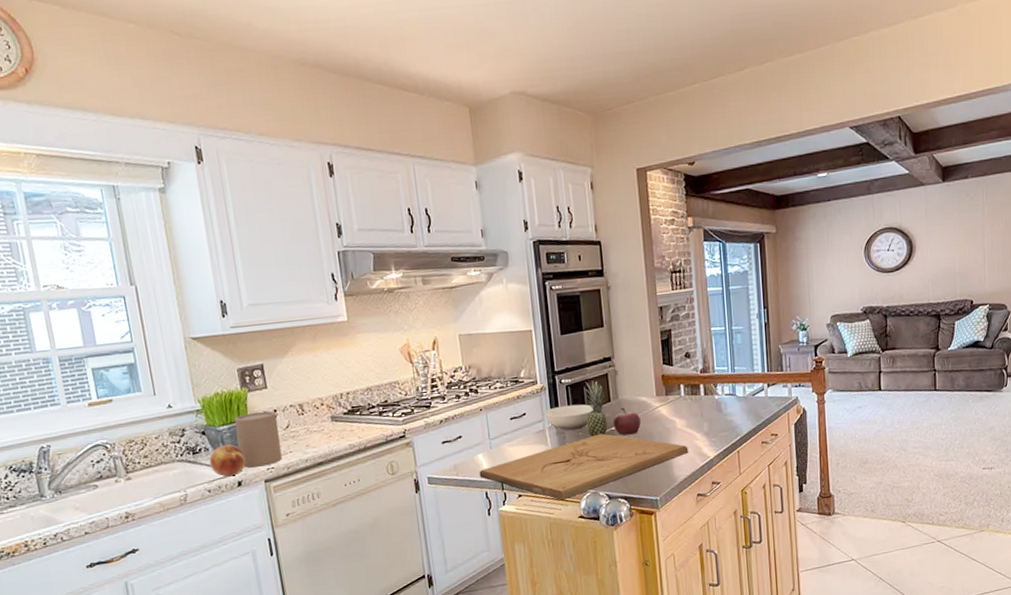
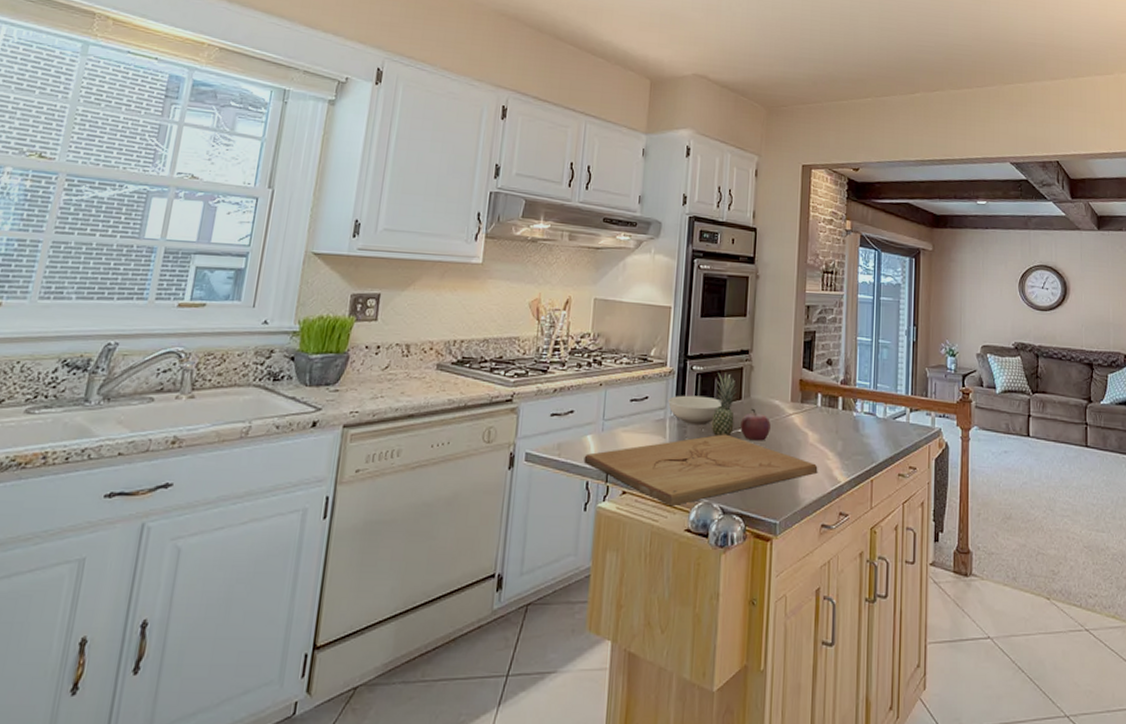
fruit: present [209,444,246,477] -> none [287,375,330,414]
pen holder: present [234,411,282,468] -> none [326,345,379,408]

